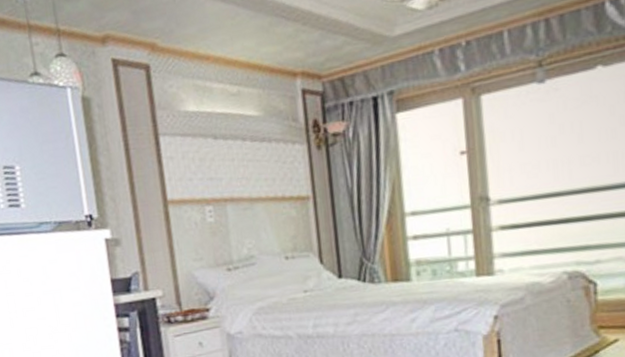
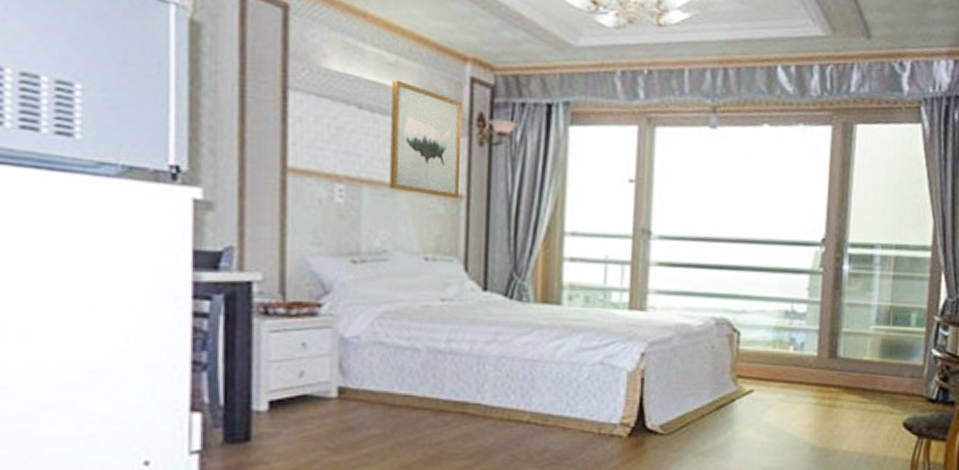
wall art: none [238,107,306,203] -> present [389,79,462,199]

